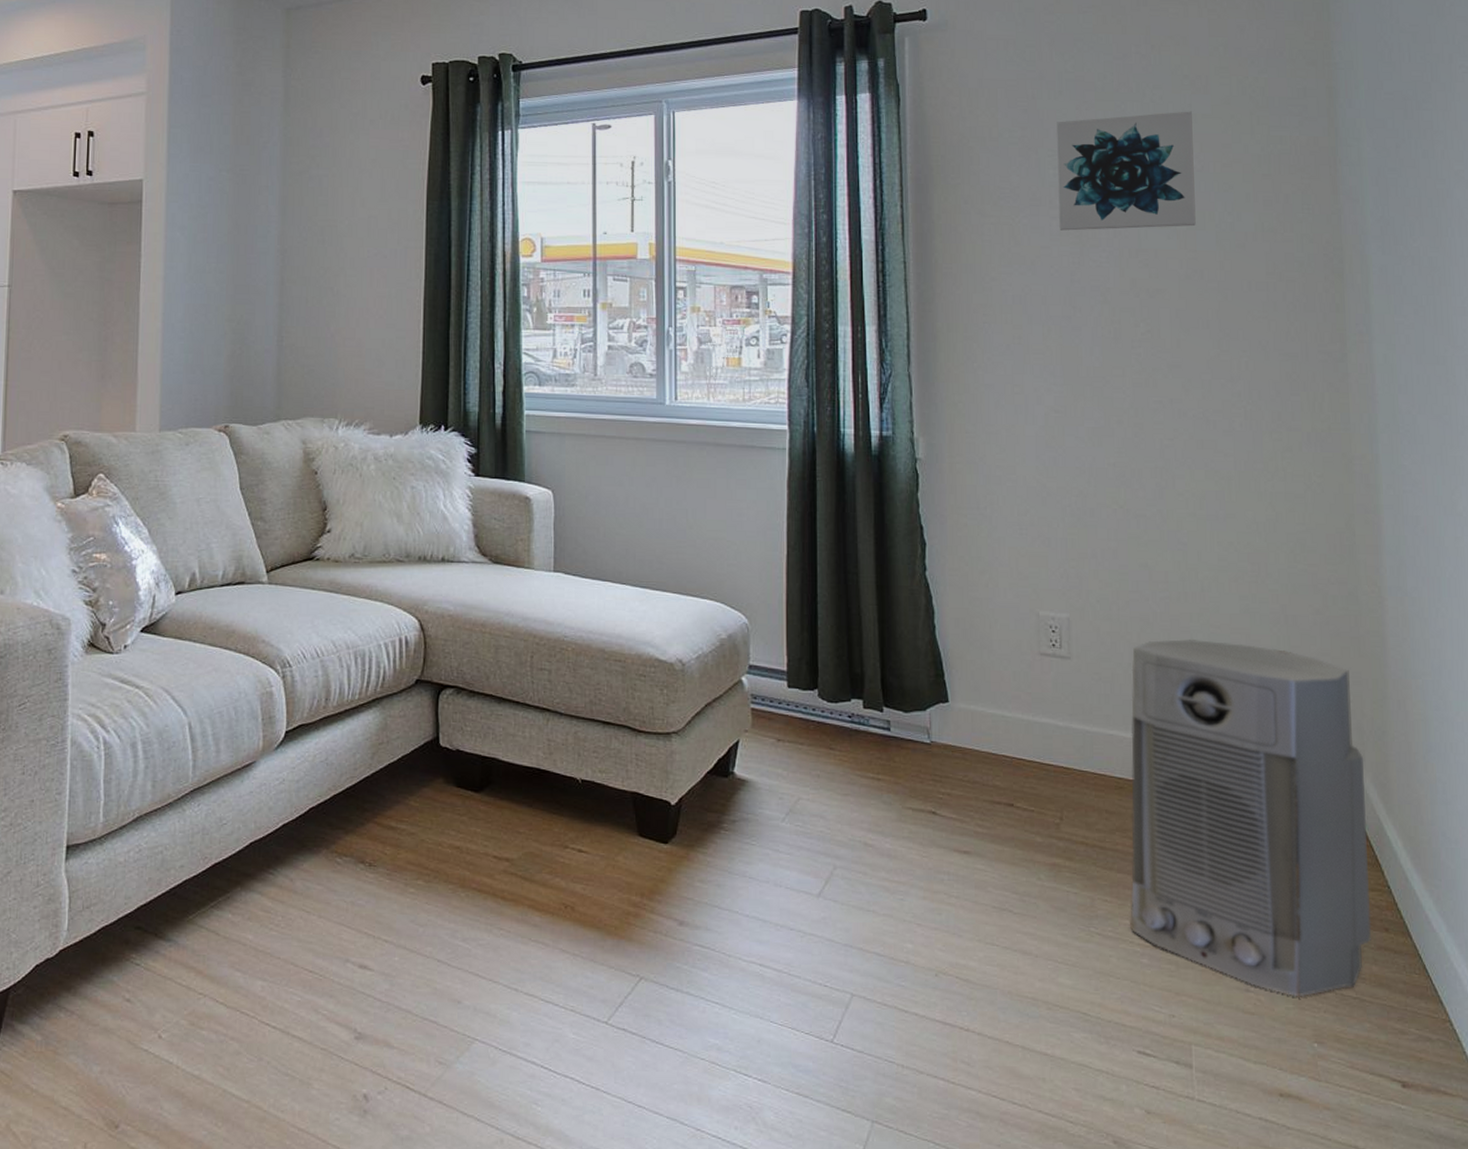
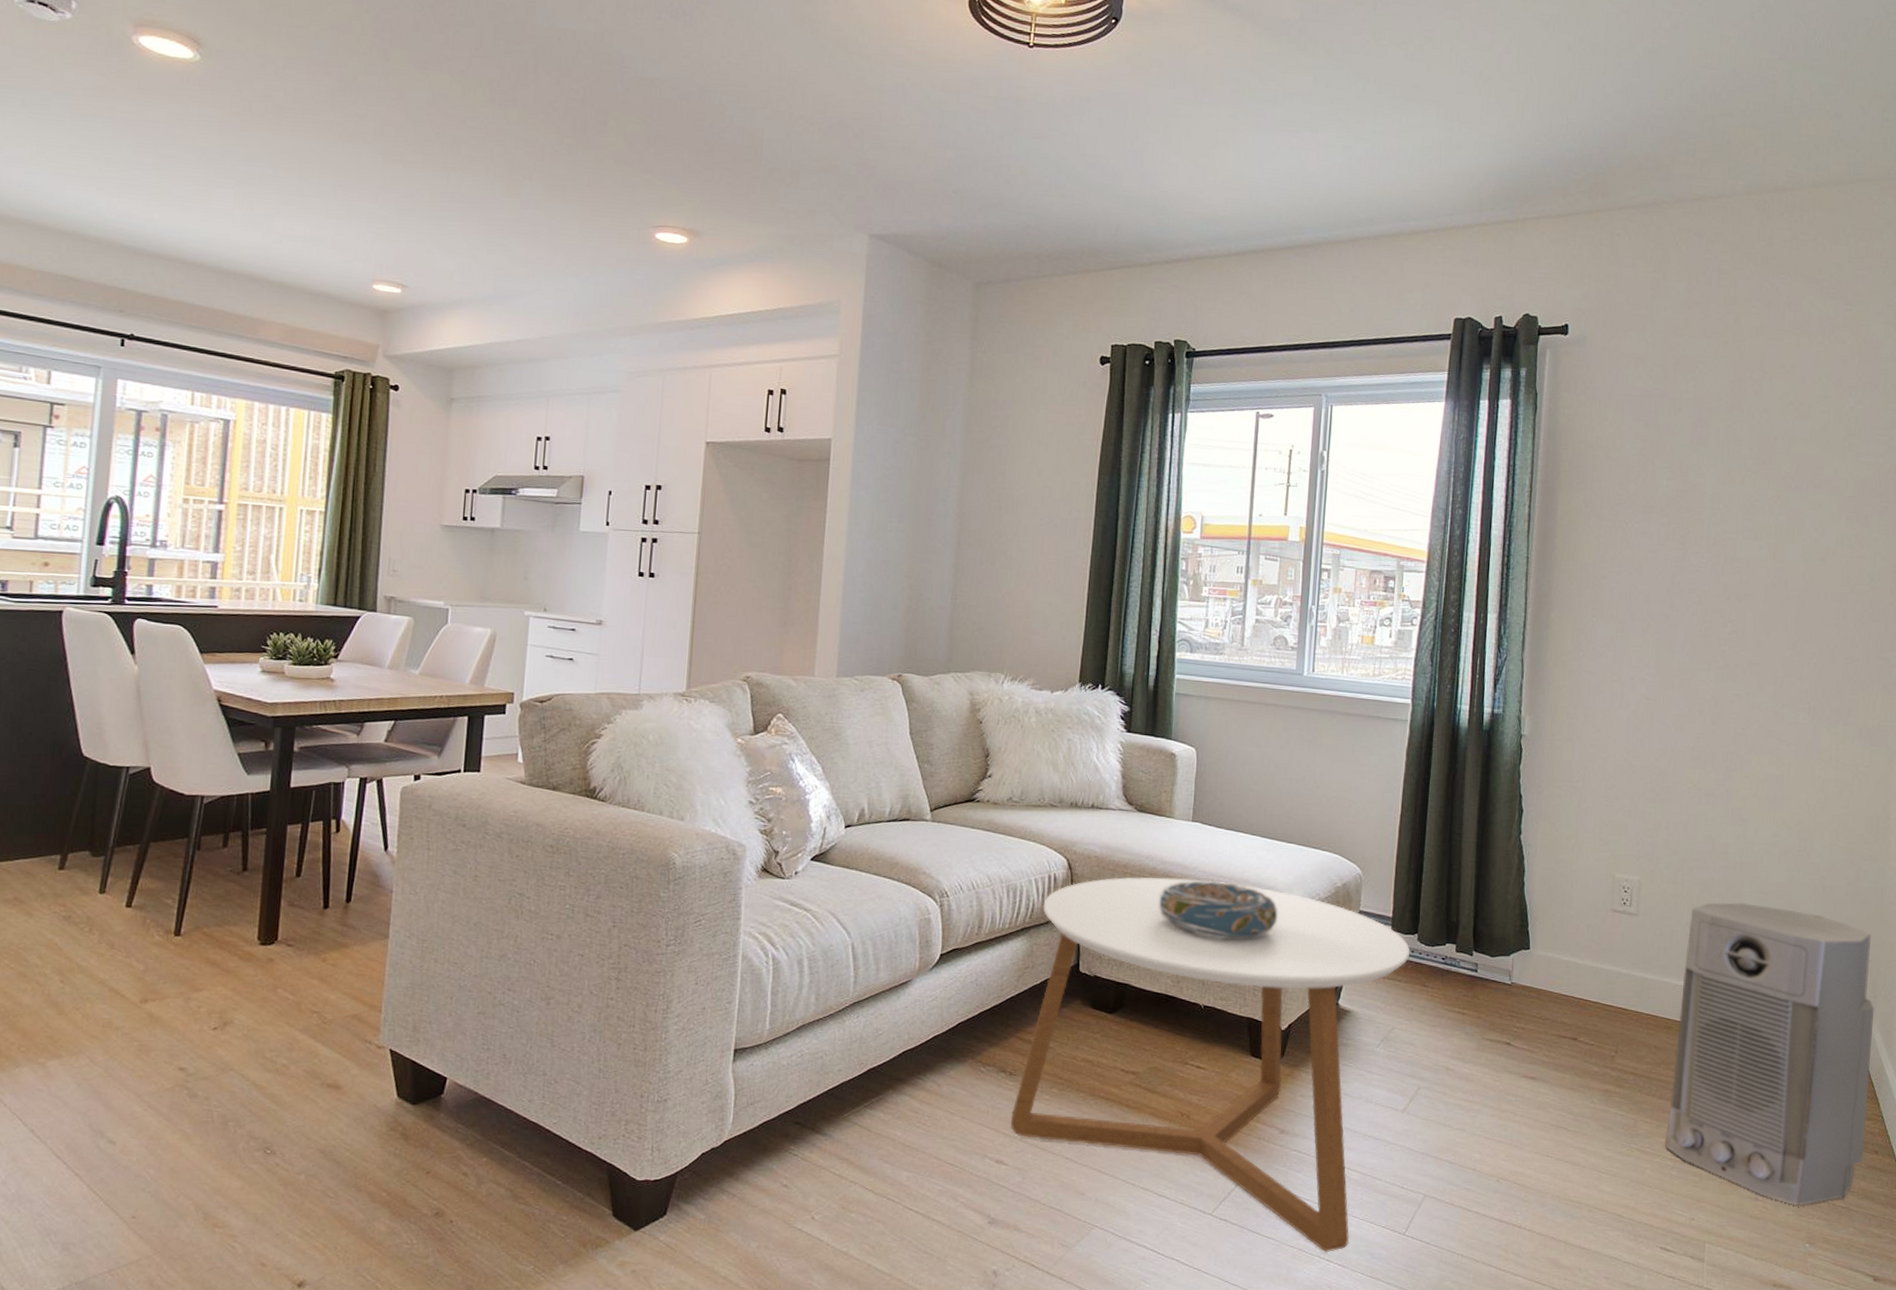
coffee table: none [373,636,811,1065] -> present [1010,877,1410,1252]
decorative bowl: none [522,637,657,703] -> present [1158,880,1278,940]
wall art: present [1057,111,1196,231] -> none [1666,434,1793,540]

